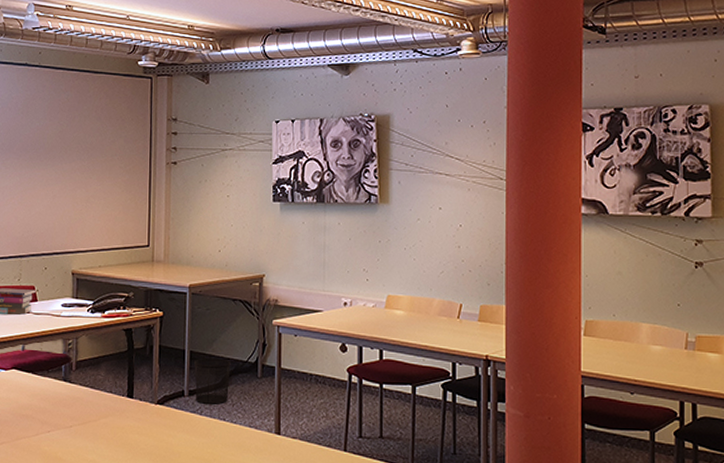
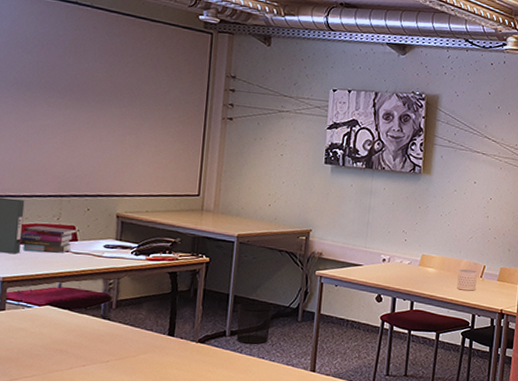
mug: none [431,309,453,335] -> present [457,269,477,291]

